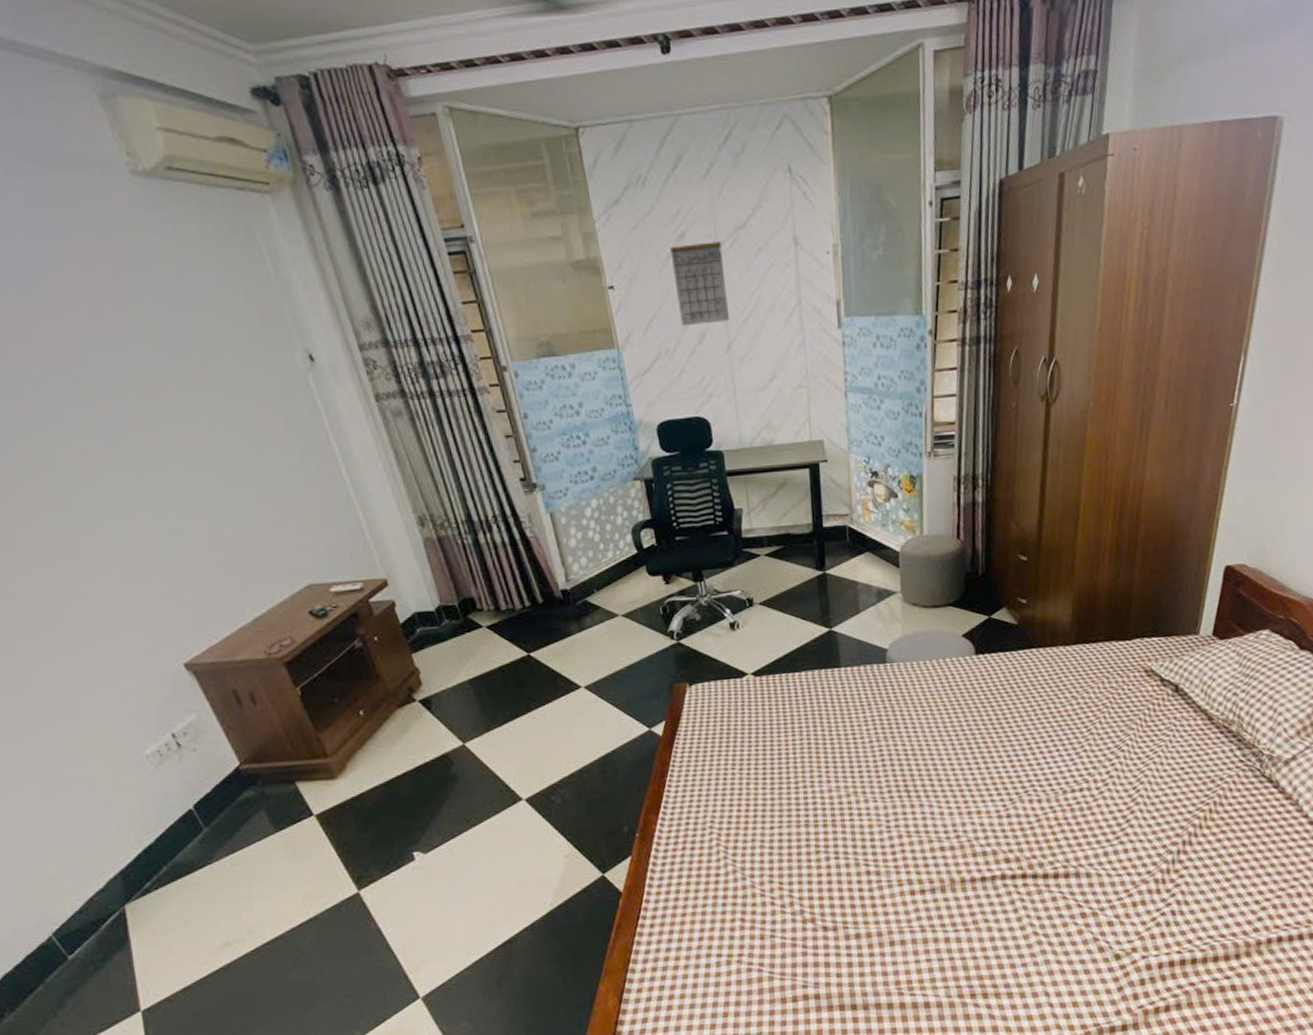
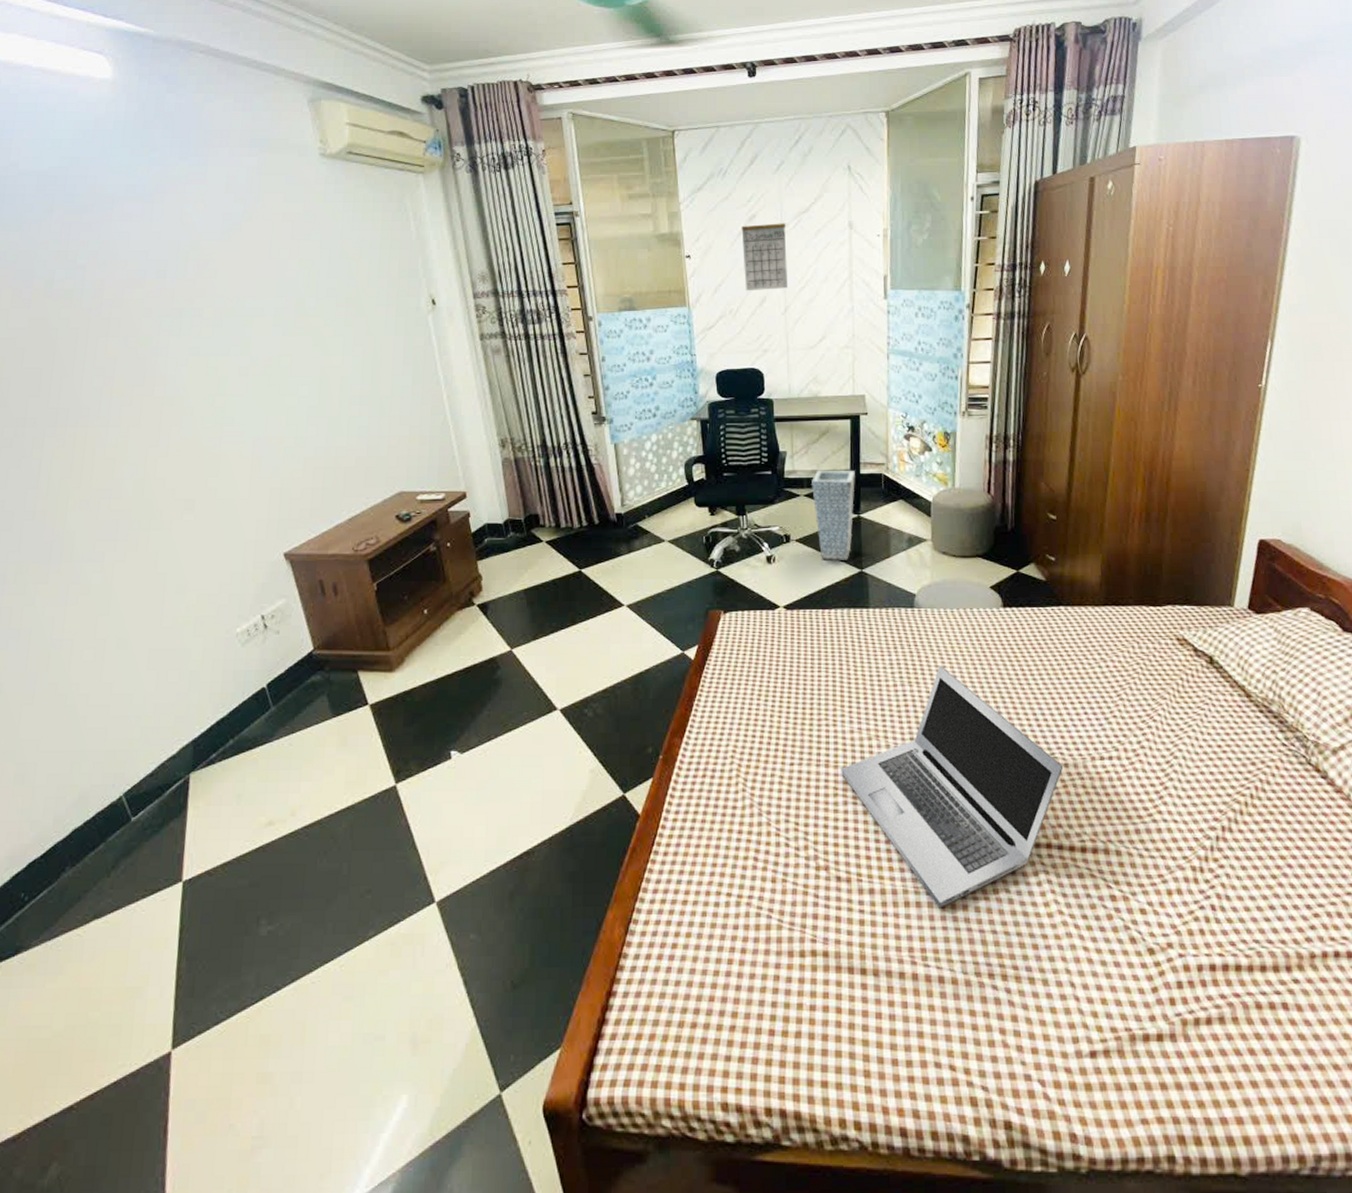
vase: none [772,524,819,622] -> present [812,470,855,560]
laptop: none [821,718,1037,944] -> present [841,665,1064,909]

